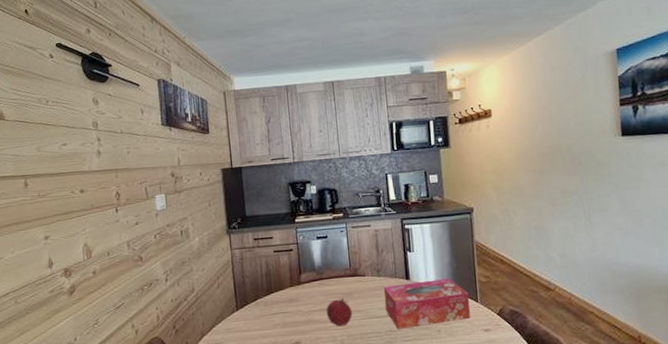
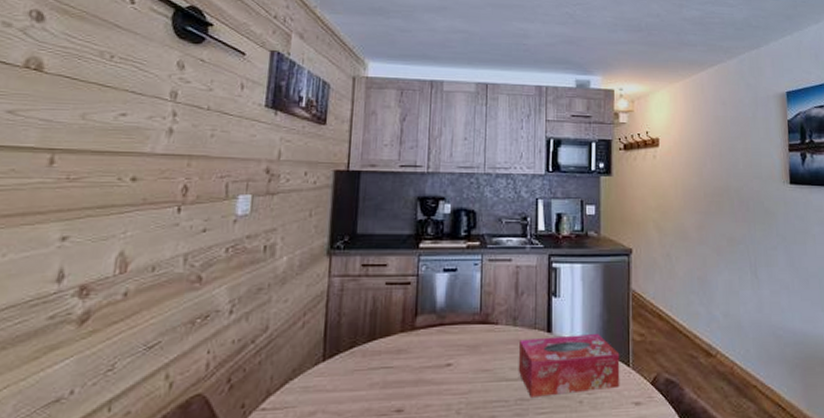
fruit: present [326,297,353,327] -> none [442,351,477,391]

